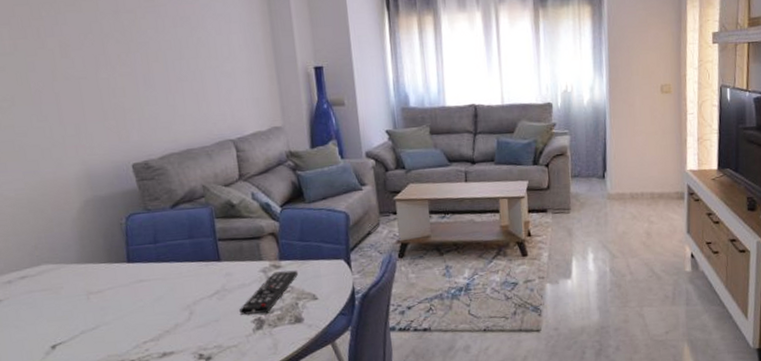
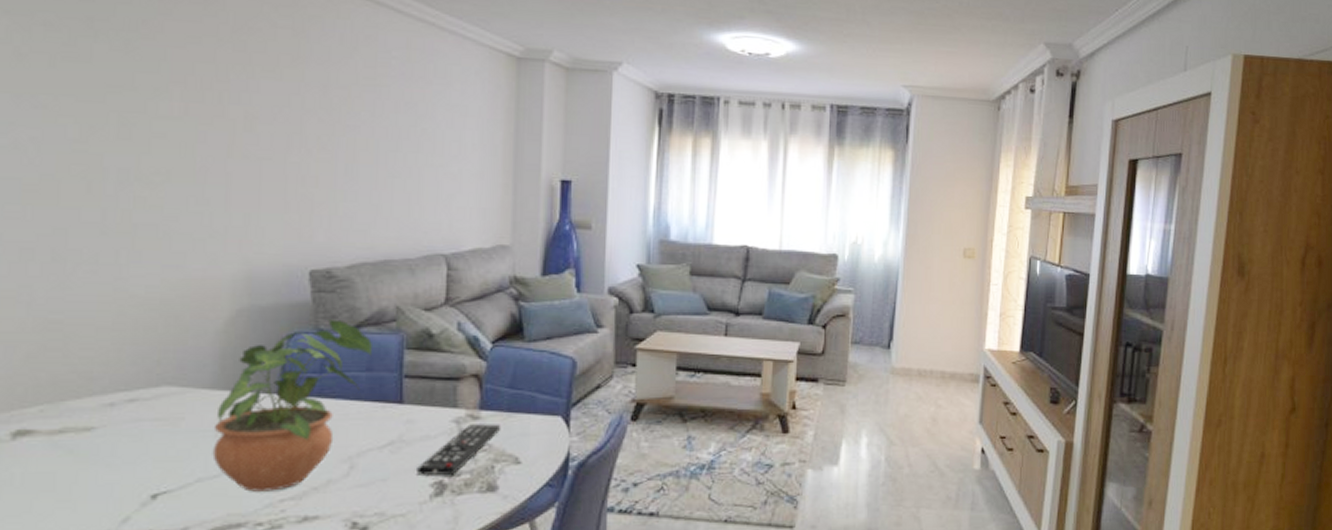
potted plant: none [85,200,191,338] -> present [212,319,372,492]

